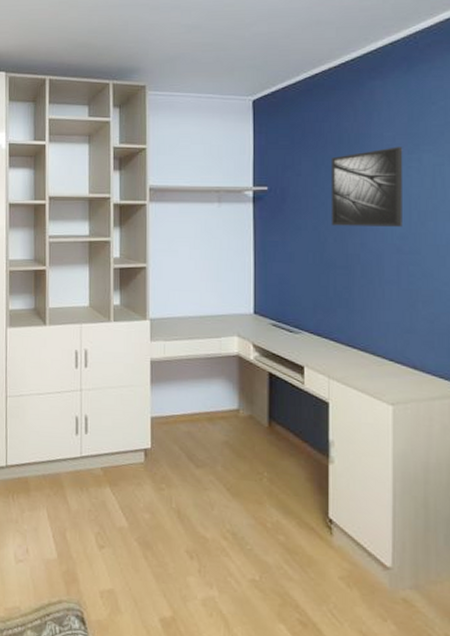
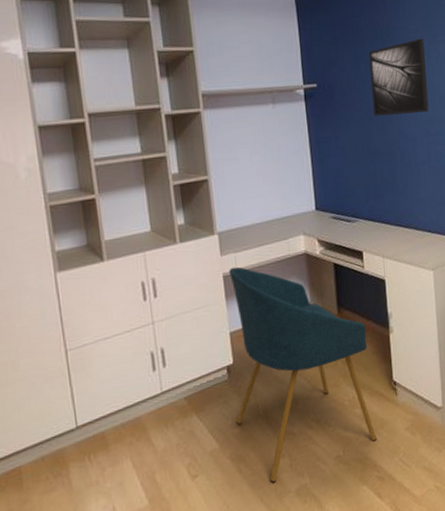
chair: none [147,354,302,583] -> present [229,266,377,483]

